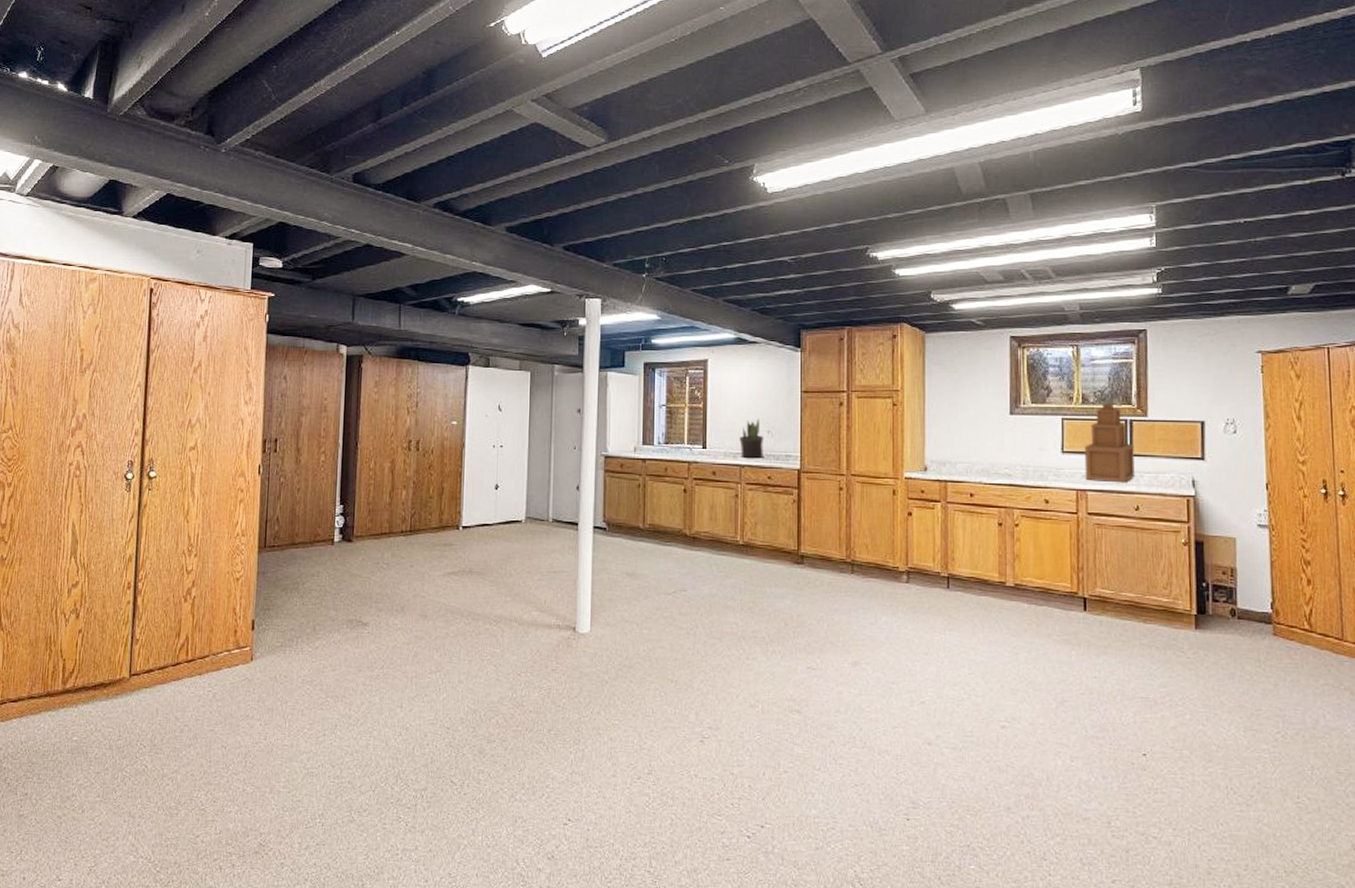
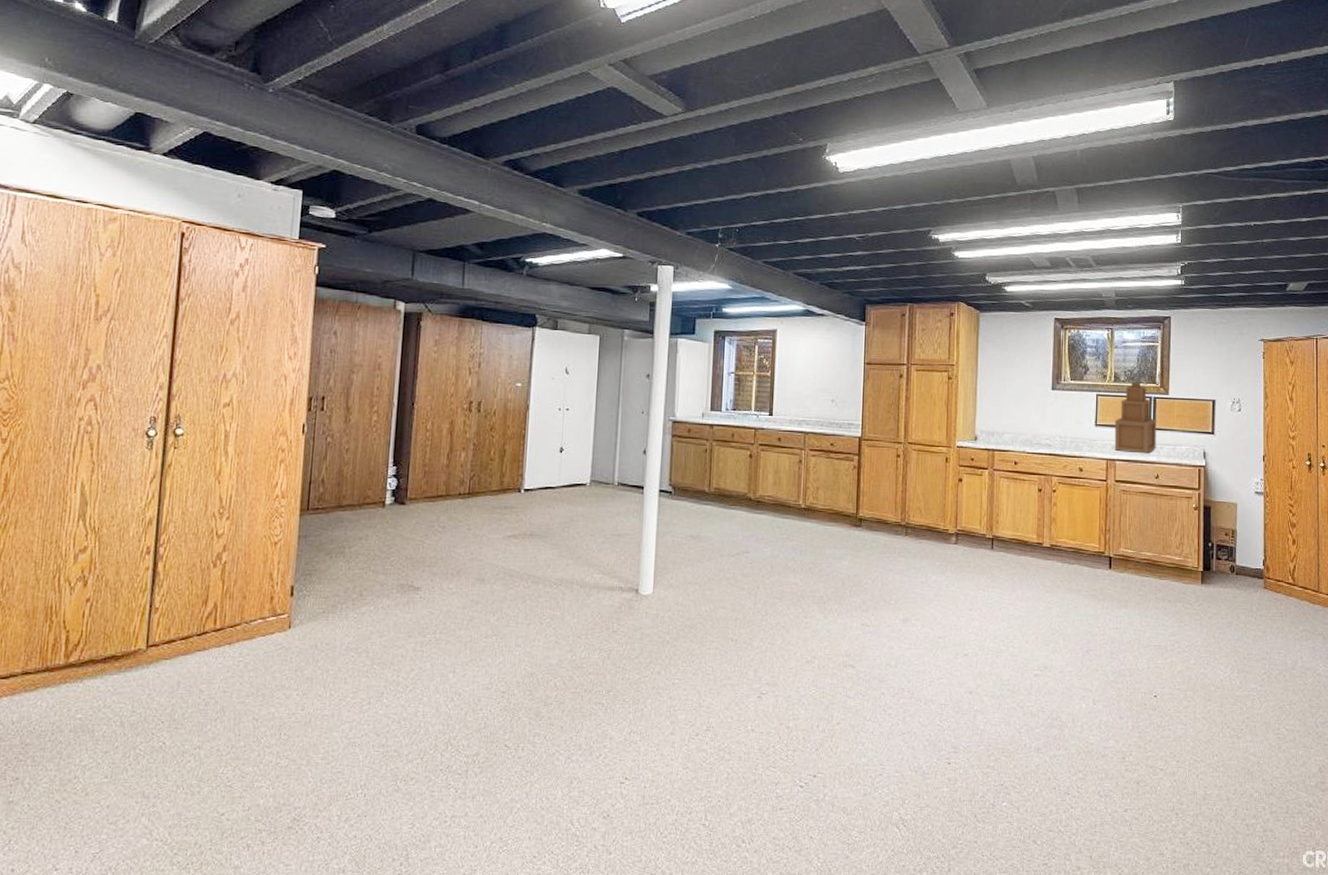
planter: present [739,418,764,459] -> none [805,388,829,427]

